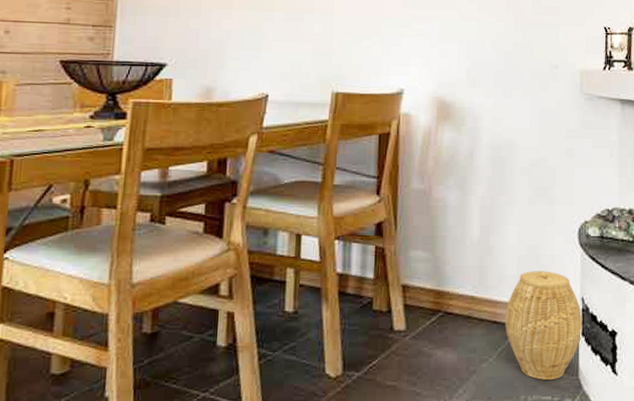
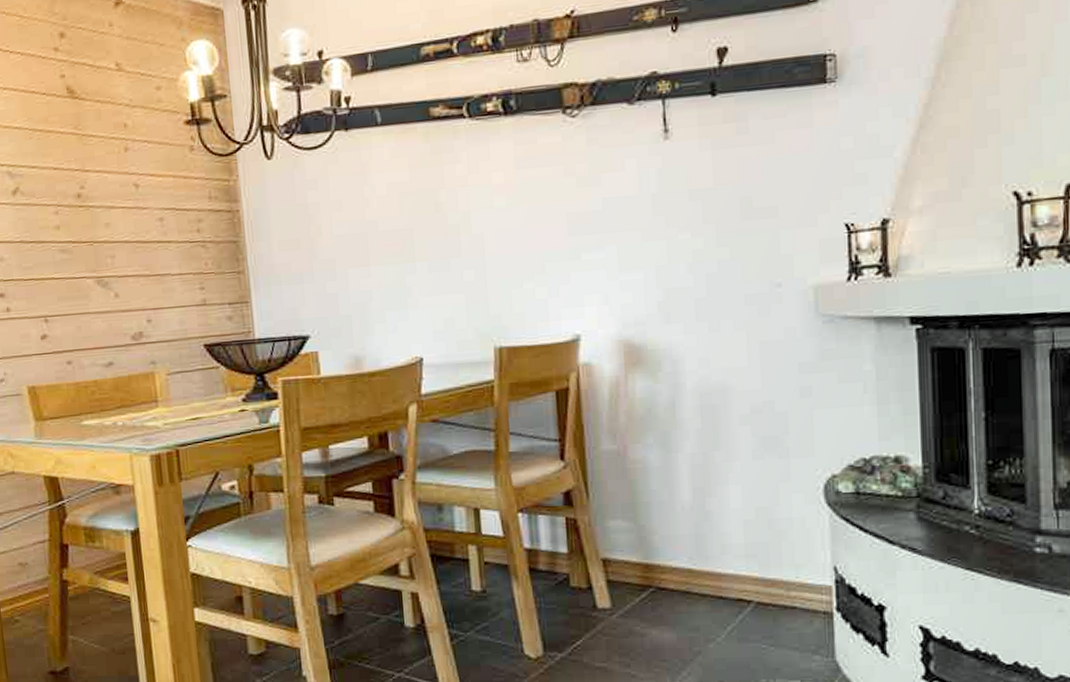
woven basket: present [505,271,583,380] -> none [733,537,838,662]

